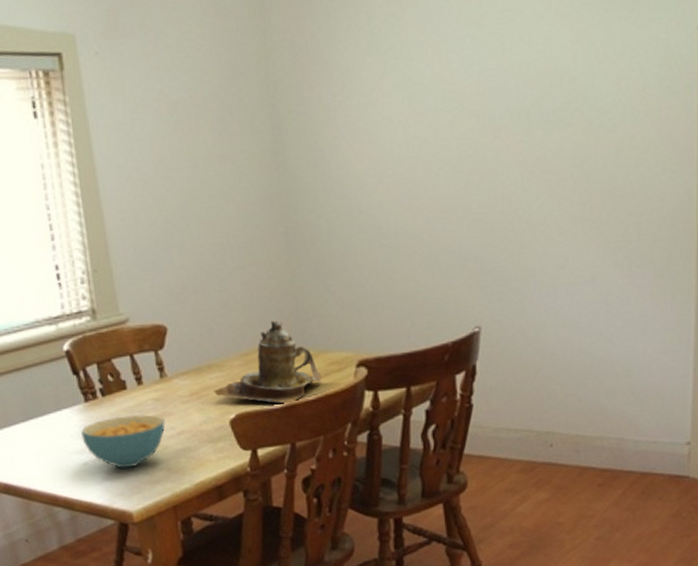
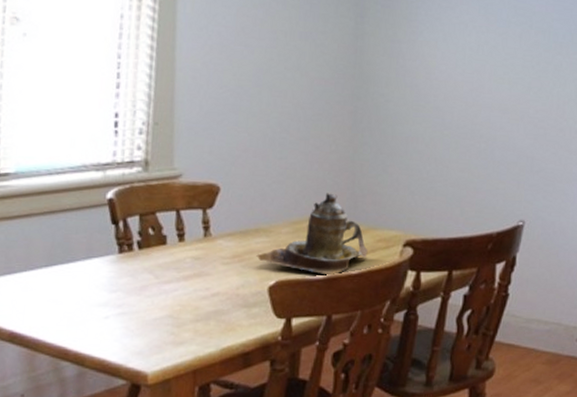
cereal bowl: present [80,414,165,469] -> none [107,270,201,326]

